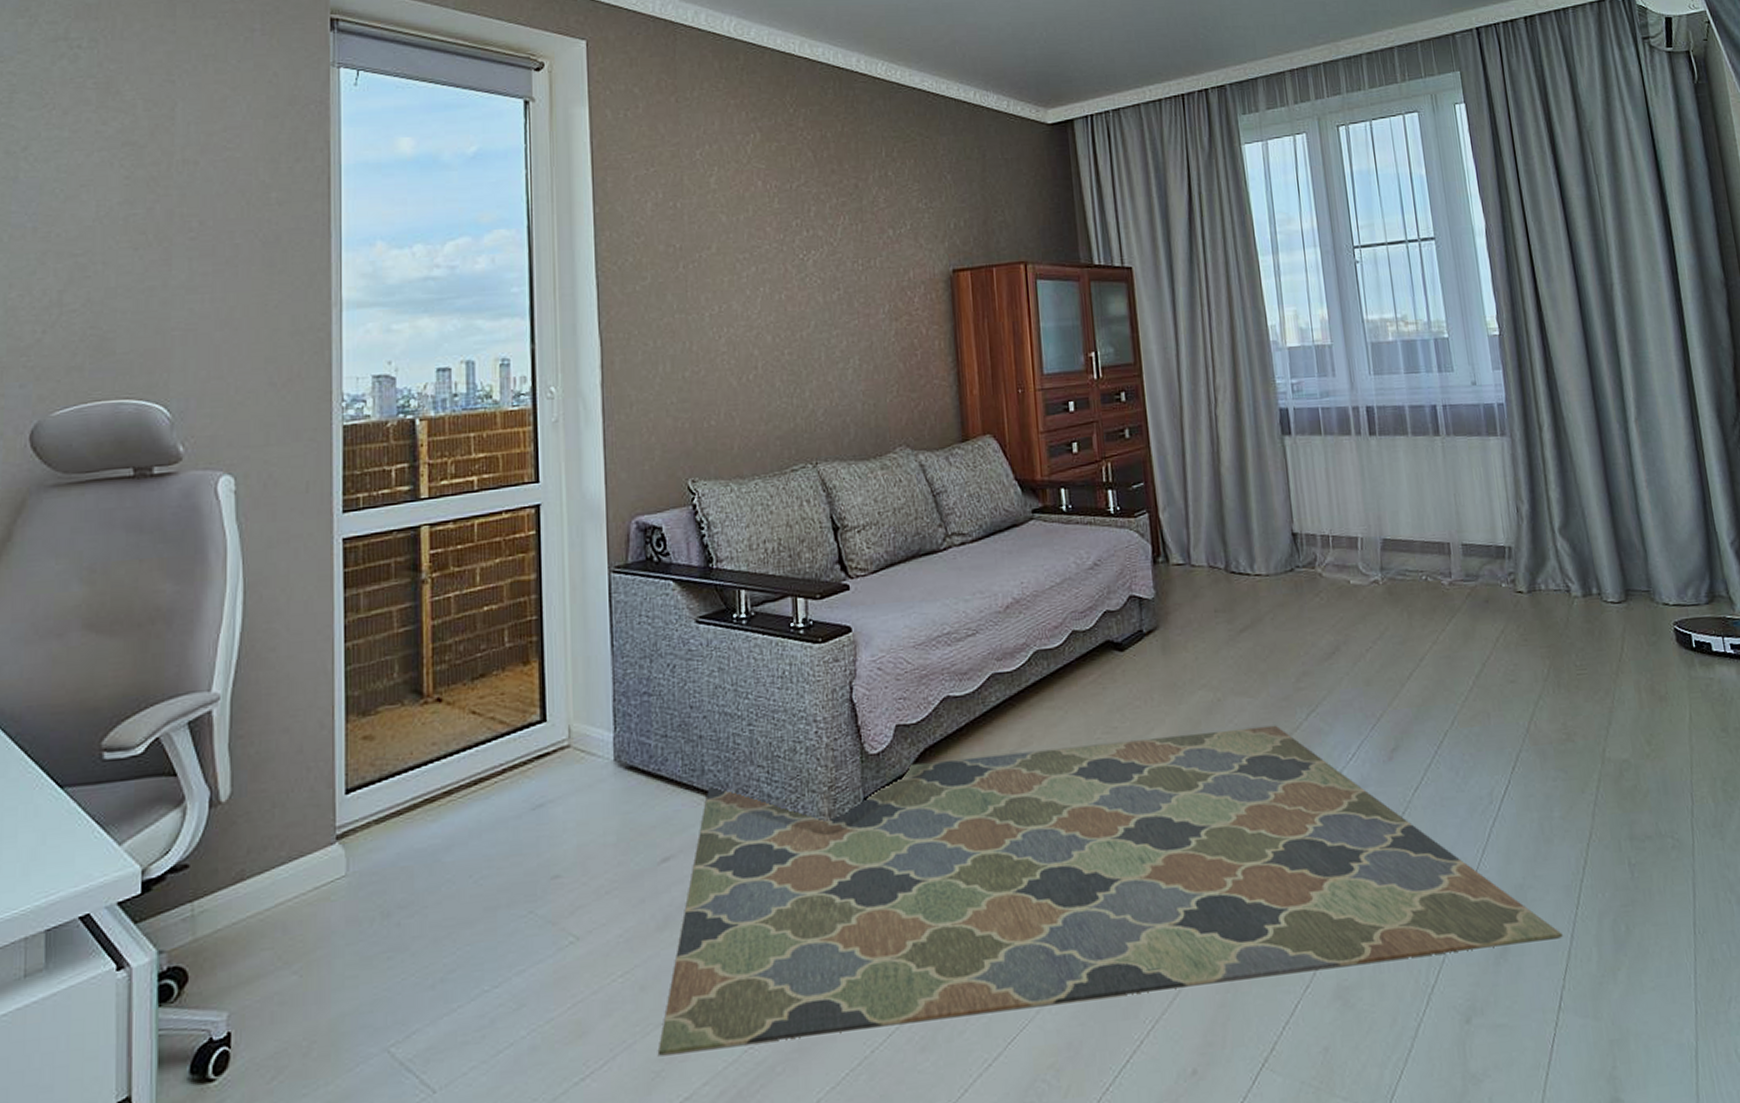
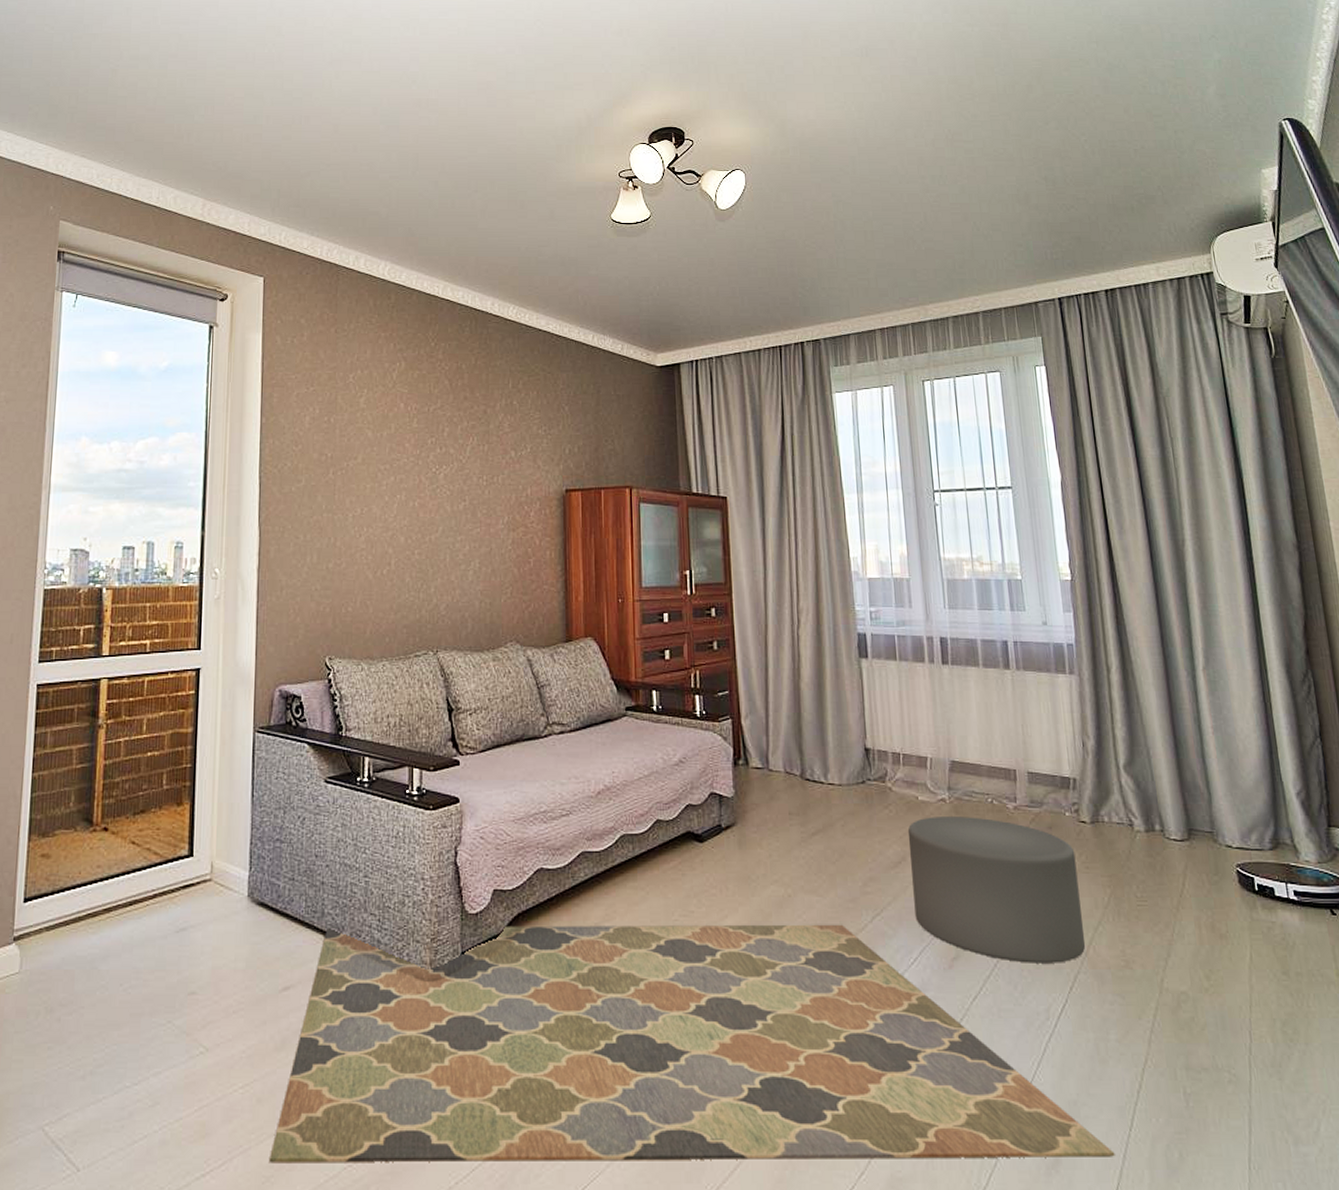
pouf: none [1340,597,1527,747] -> present [907,817,1086,963]

